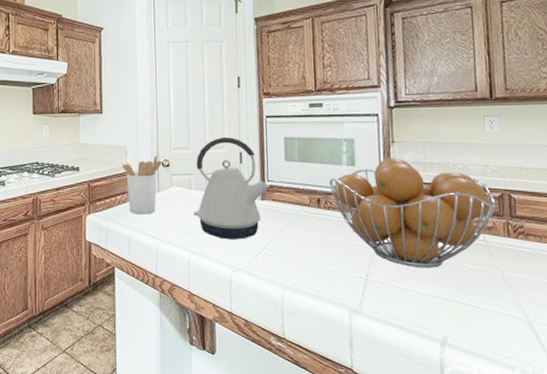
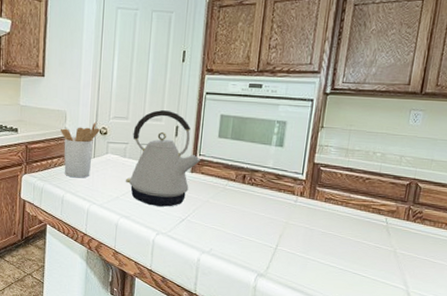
fruit basket: present [328,157,496,268] -> none [256,141,404,243]

